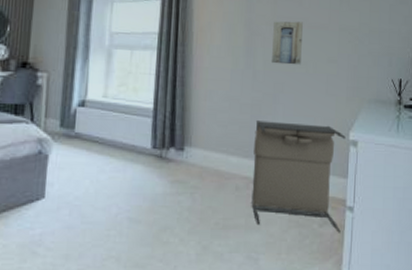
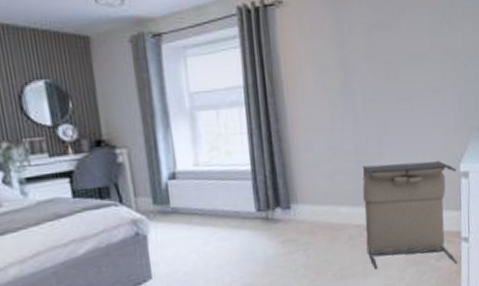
wall art: present [272,21,303,66] -> none [370,52,404,103]

